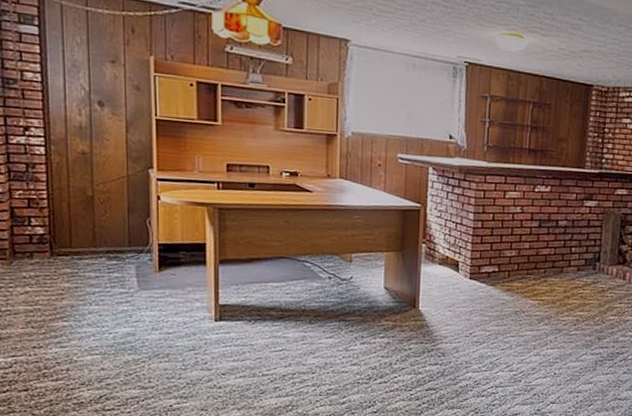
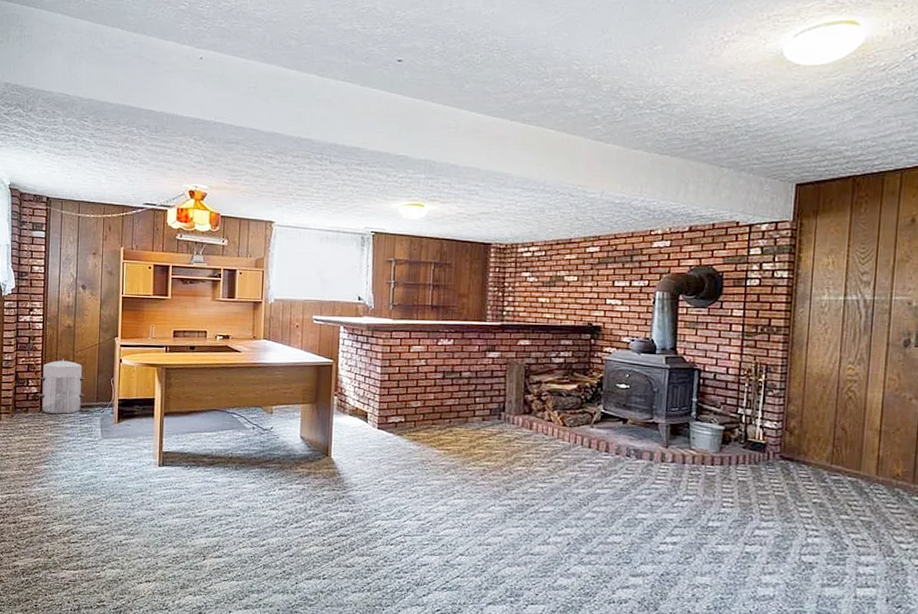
waste bin: none [47,193,112,261] -> present [39,358,85,414]

